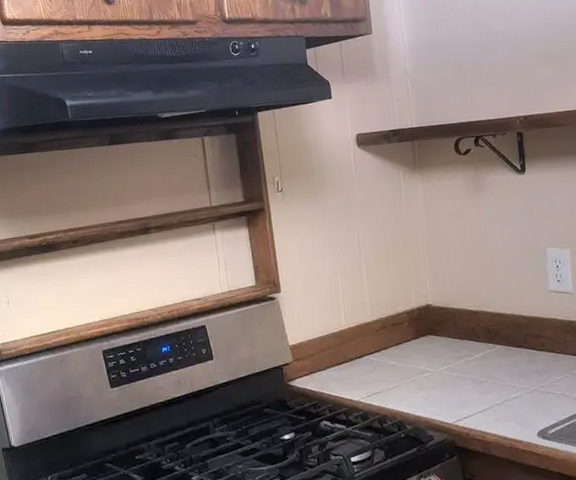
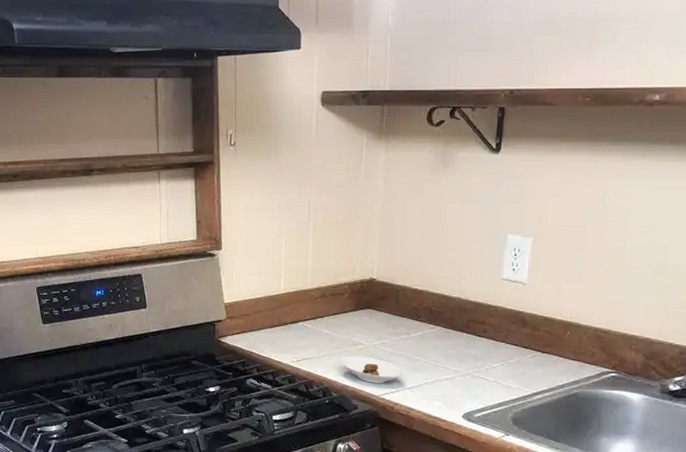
saucer: none [409,384,474,411] -> present [340,356,405,383]

